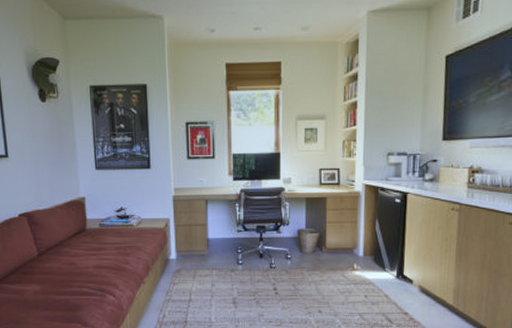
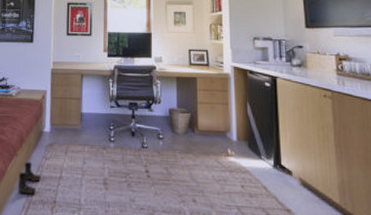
boots: none [147,288,171,317] -> present [17,162,41,195]

